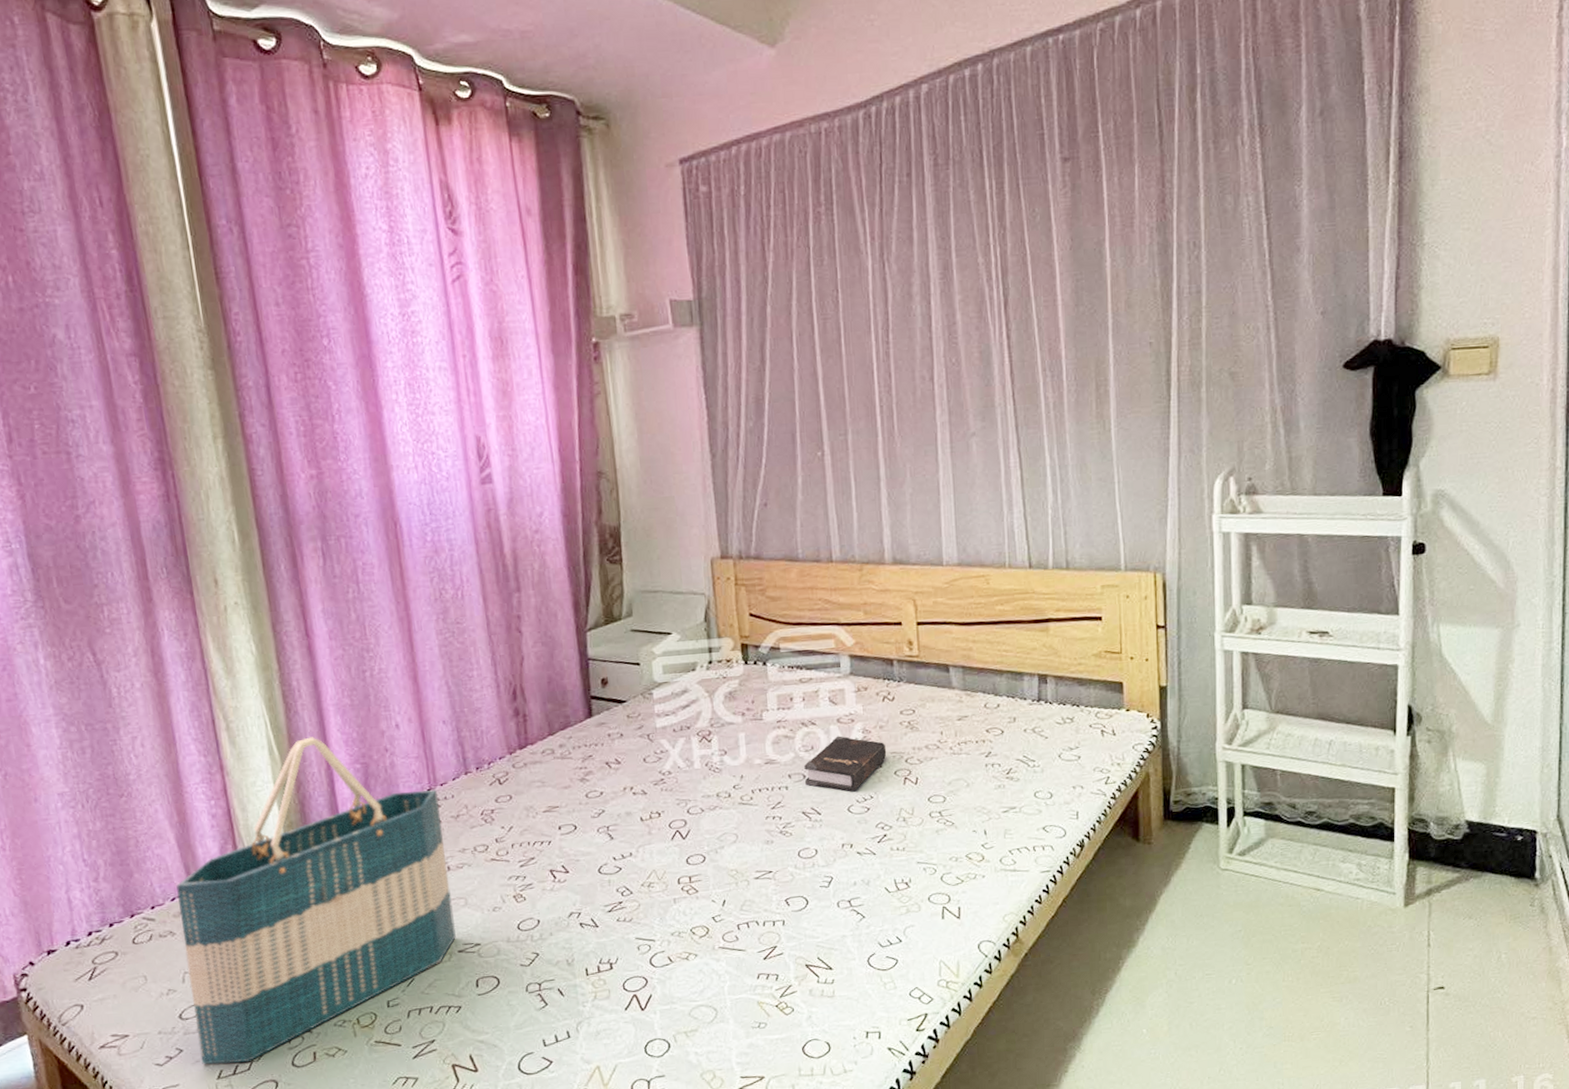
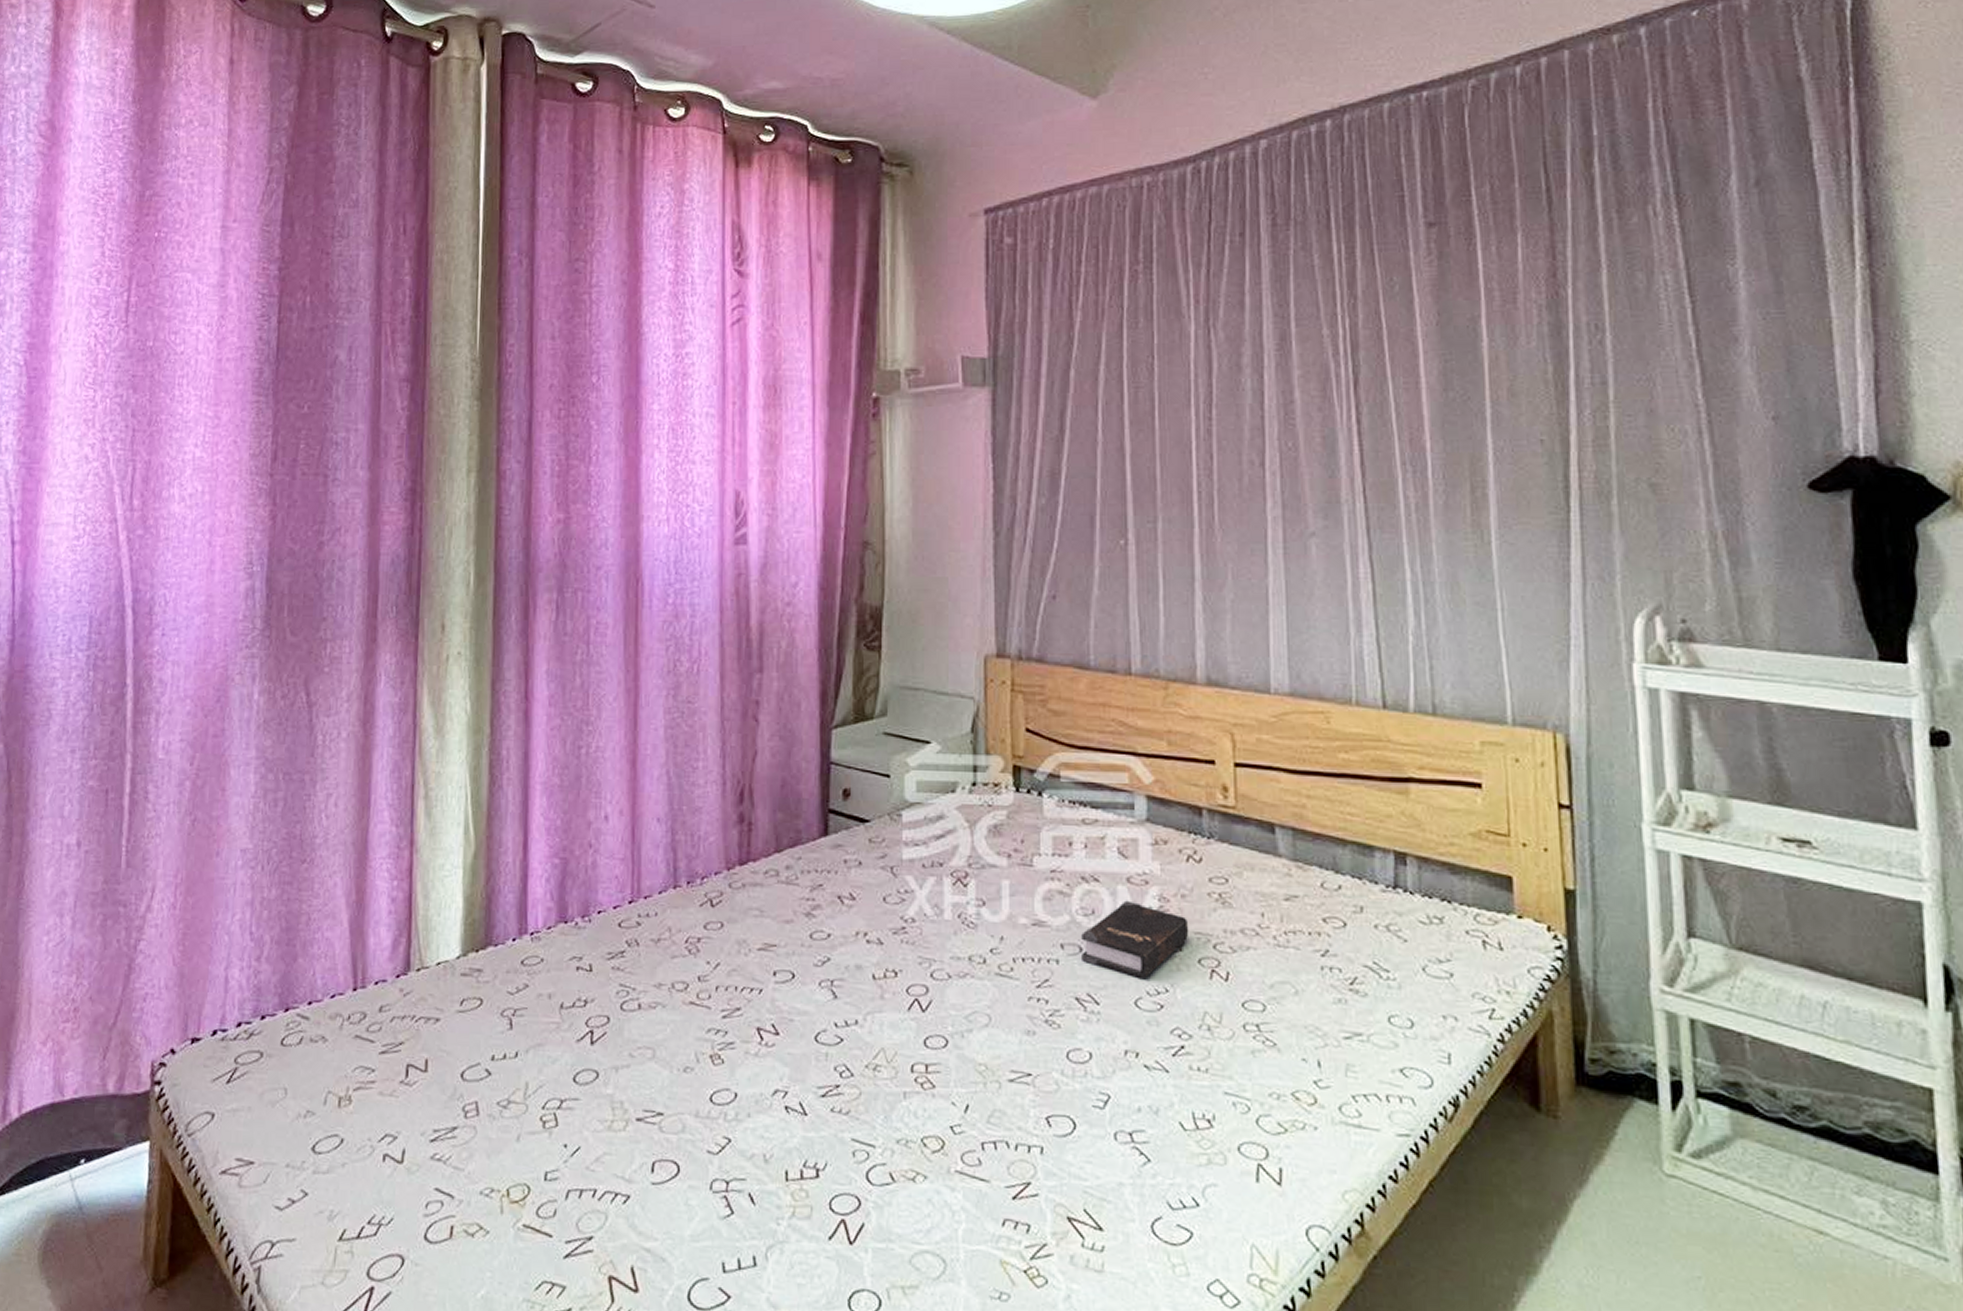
tote bag: present [176,737,457,1065] -> none [325,818,640,1225]

